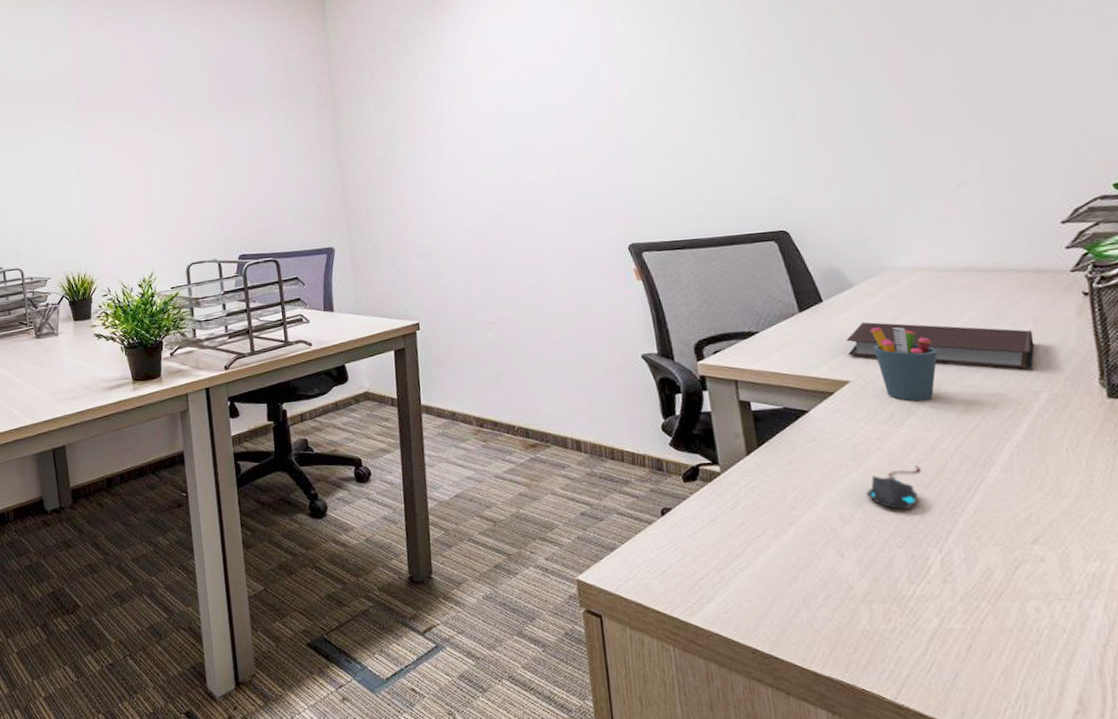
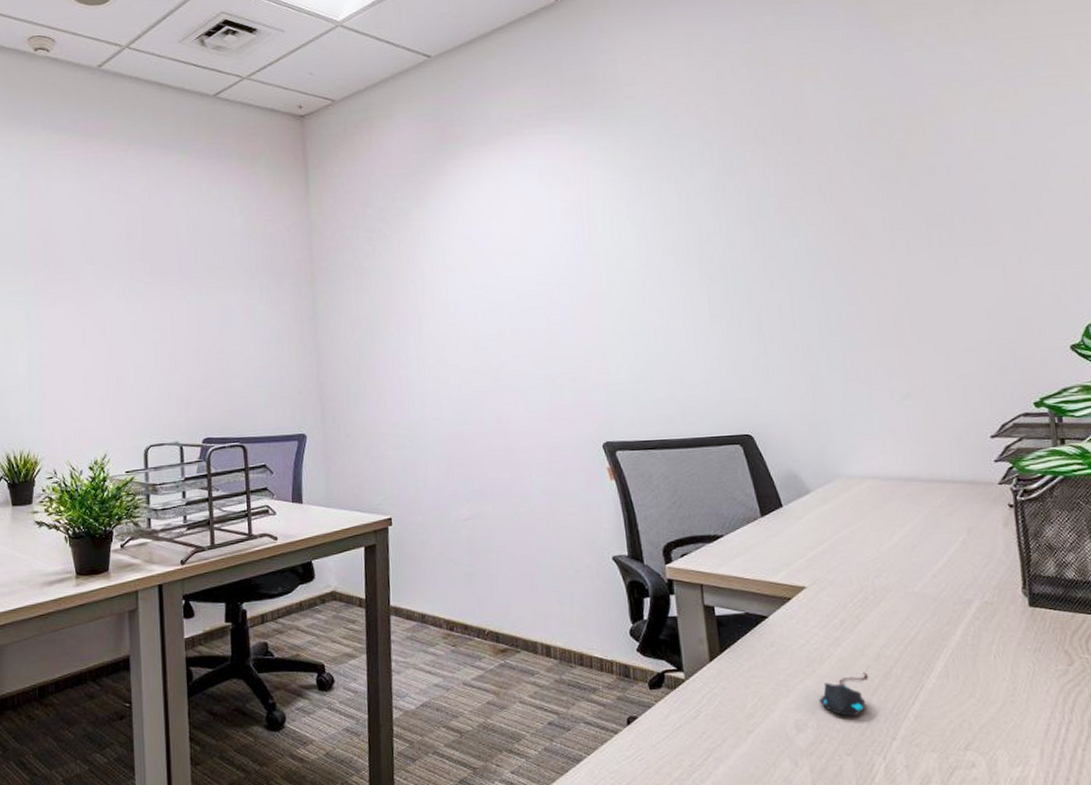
notebook: present [846,322,1035,369] -> none [803,528,968,578]
pen holder: present [870,327,938,401] -> none [825,534,885,608]

